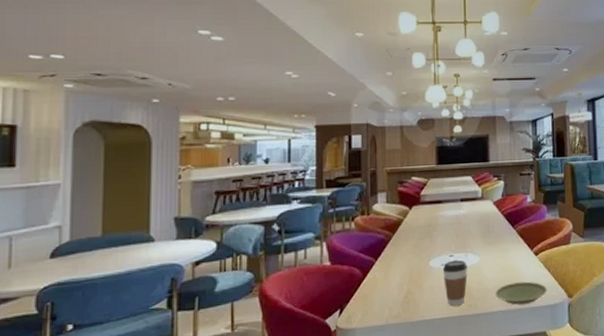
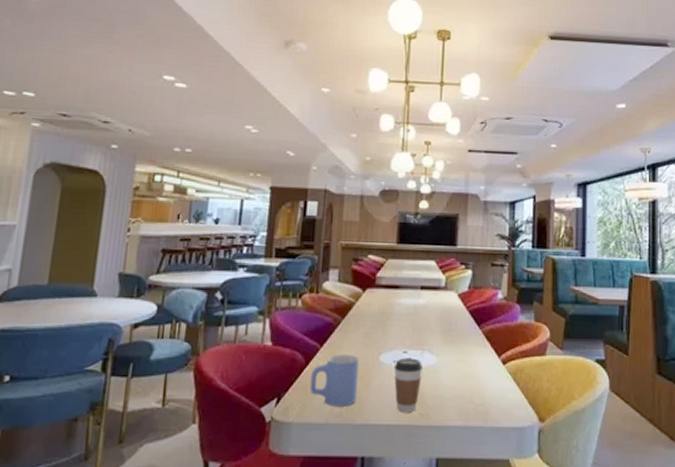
mug: none [369,263,412,310] -> present [309,354,359,407]
plate: present [495,281,547,305] -> none [452,394,514,422]

